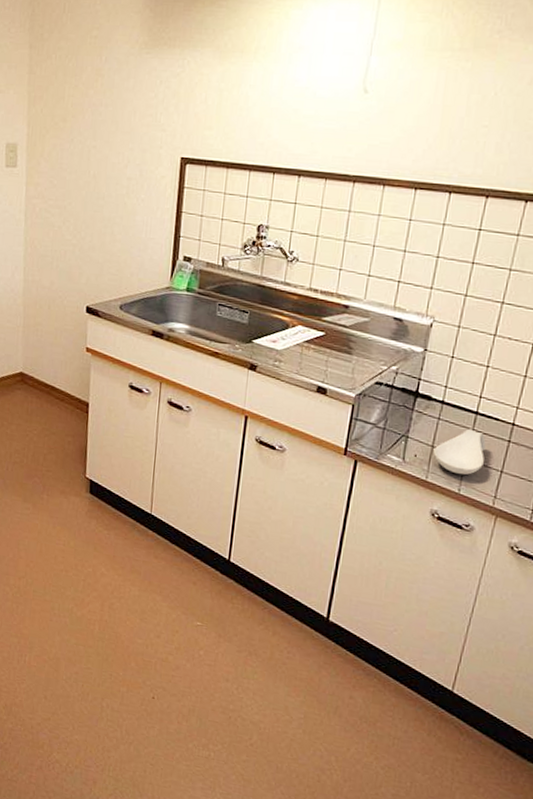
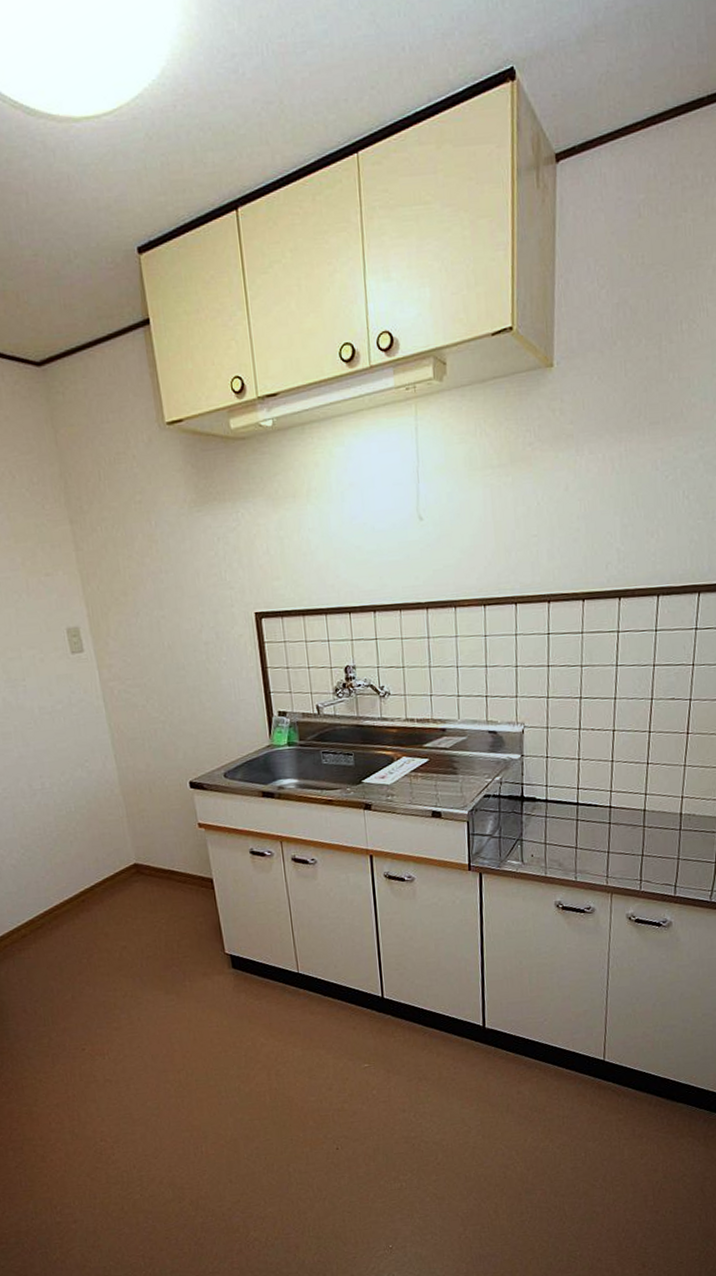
spoon rest: present [433,428,486,475] -> none [547,819,592,864]

